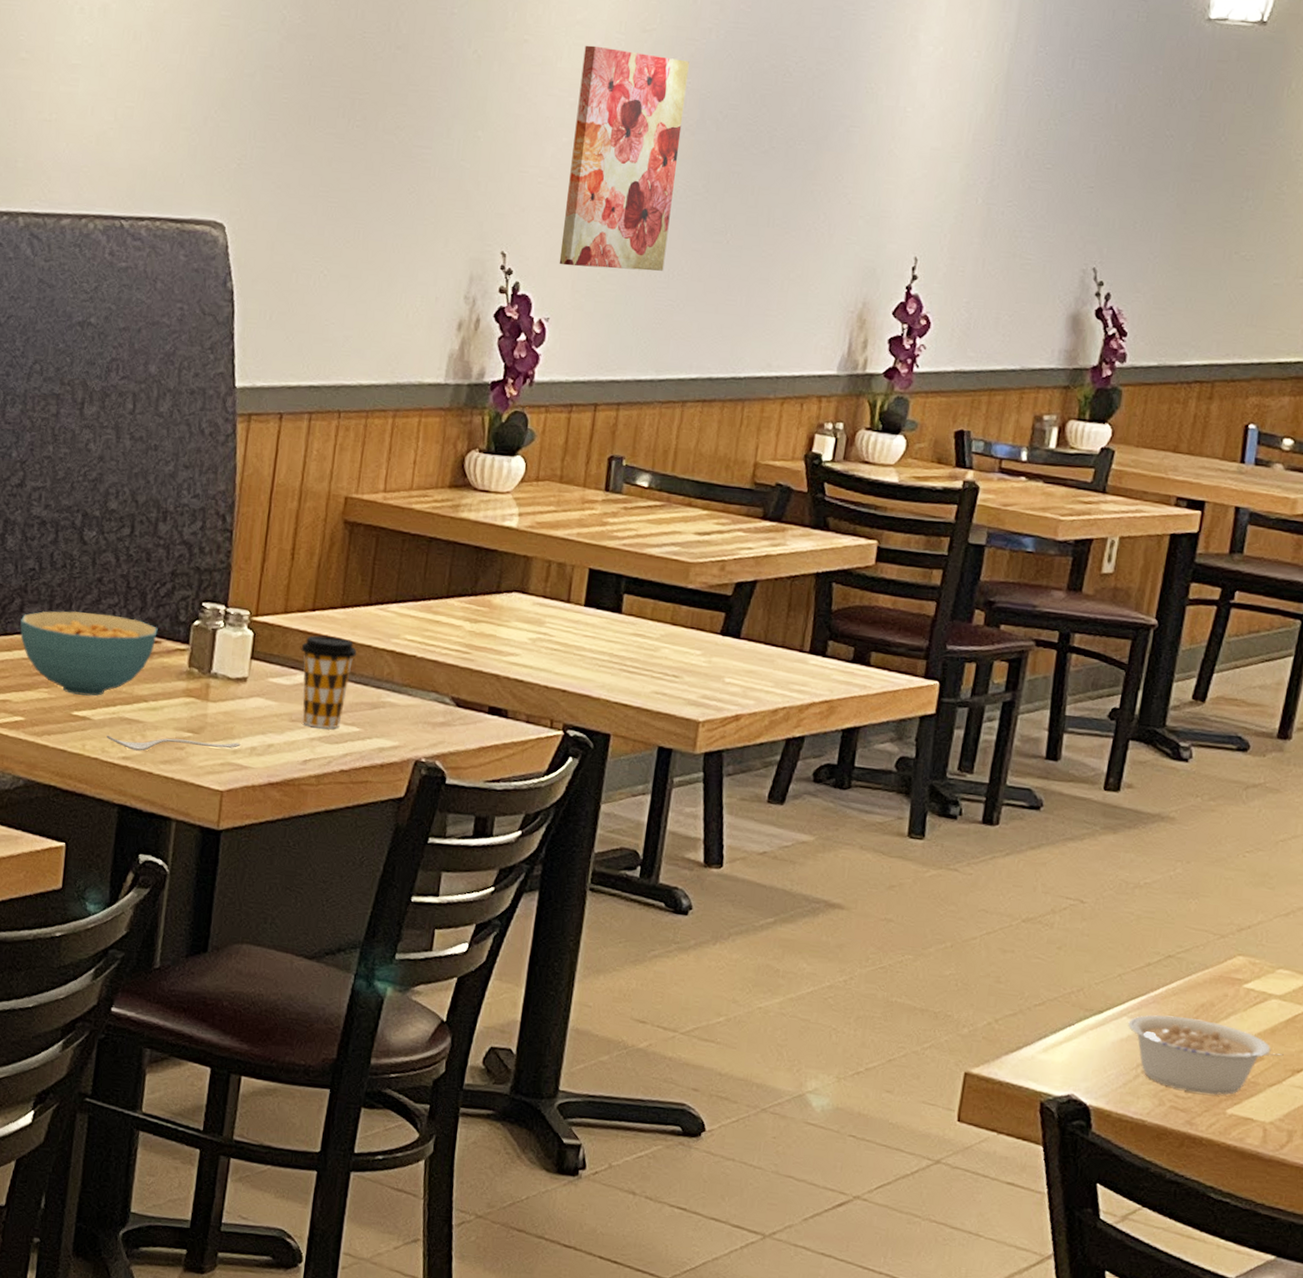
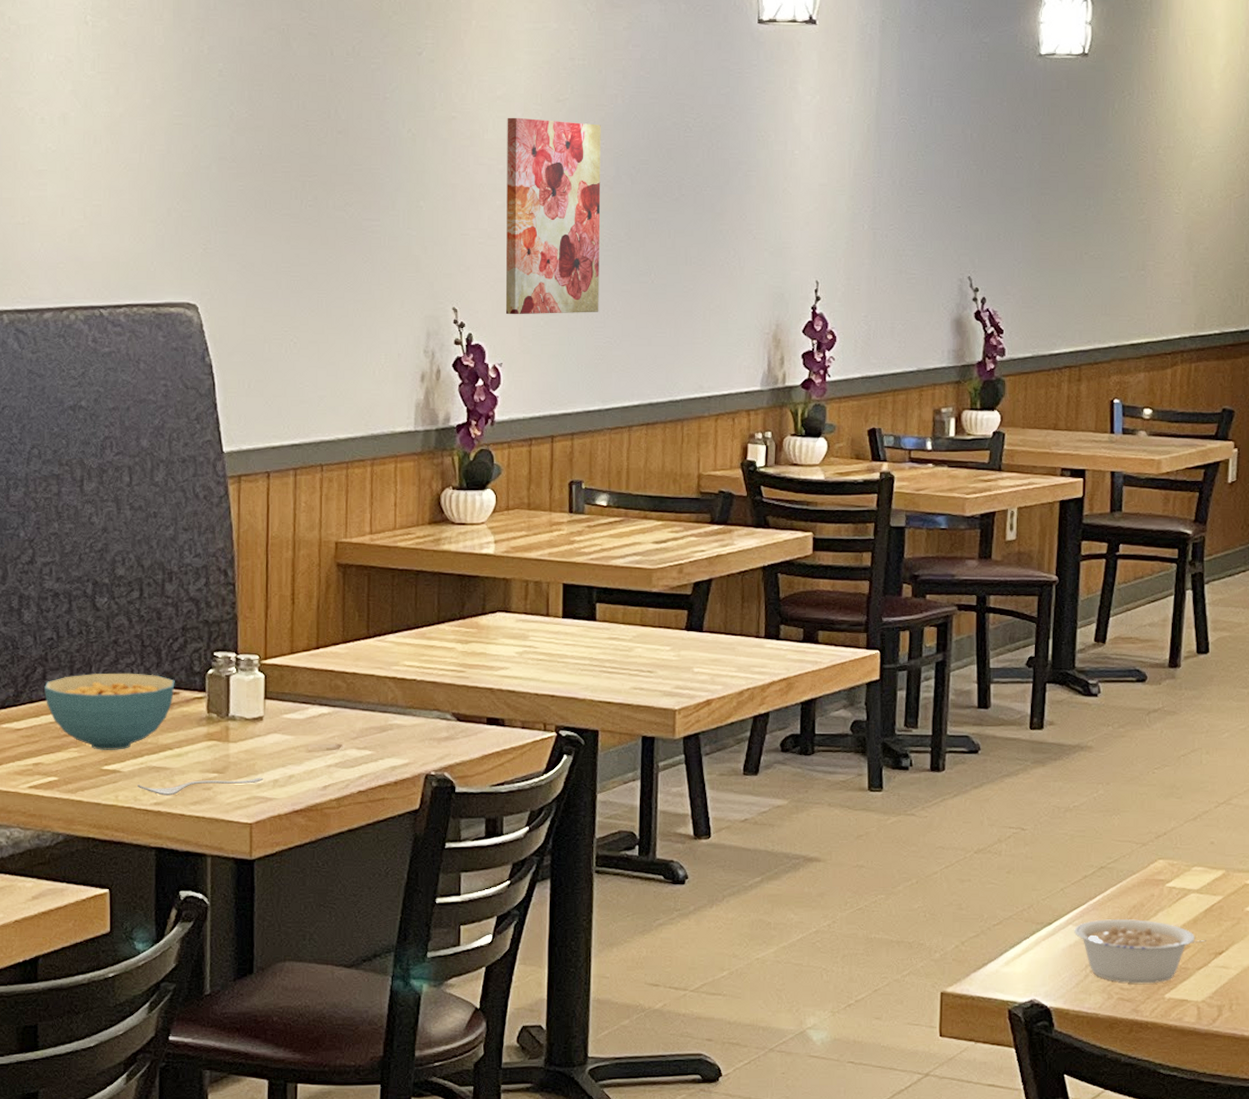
coffee cup: present [301,634,357,729] -> none [310,669,362,754]

